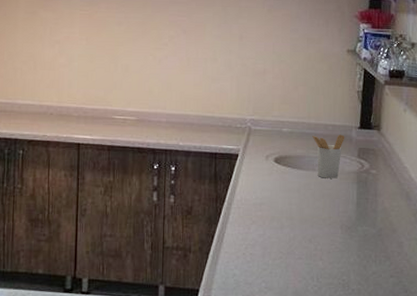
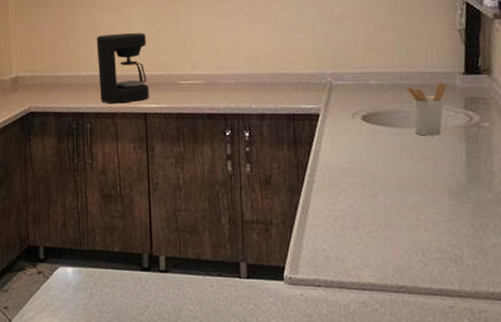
coffee maker: none [34,67,84,133] -> present [96,32,149,104]

